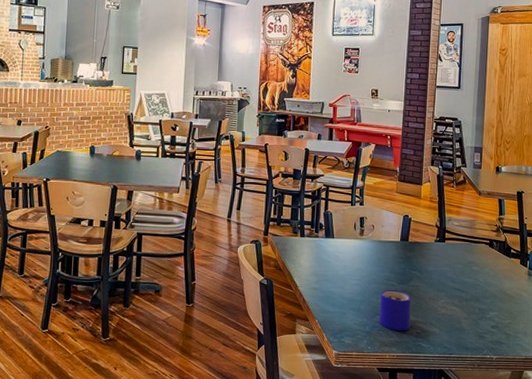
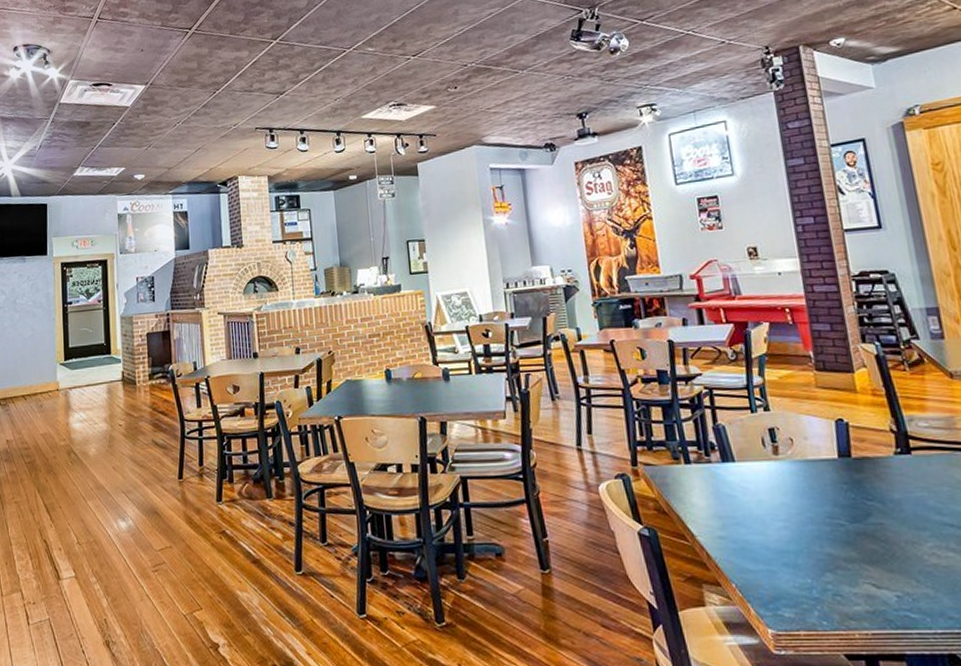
mug: present [379,289,412,331] -> none [823,531,884,596]

